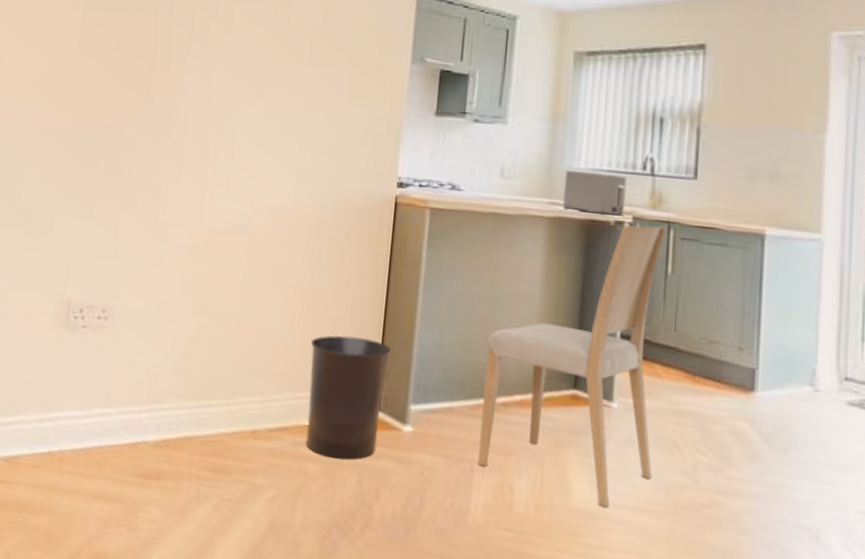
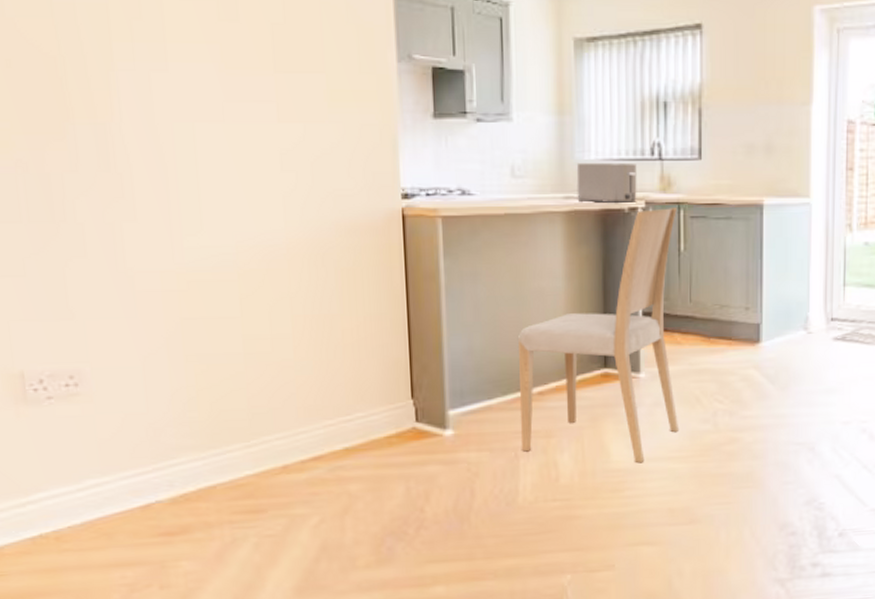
waste bin: present [305,335,391,460] -> none [331,356,420,475]

